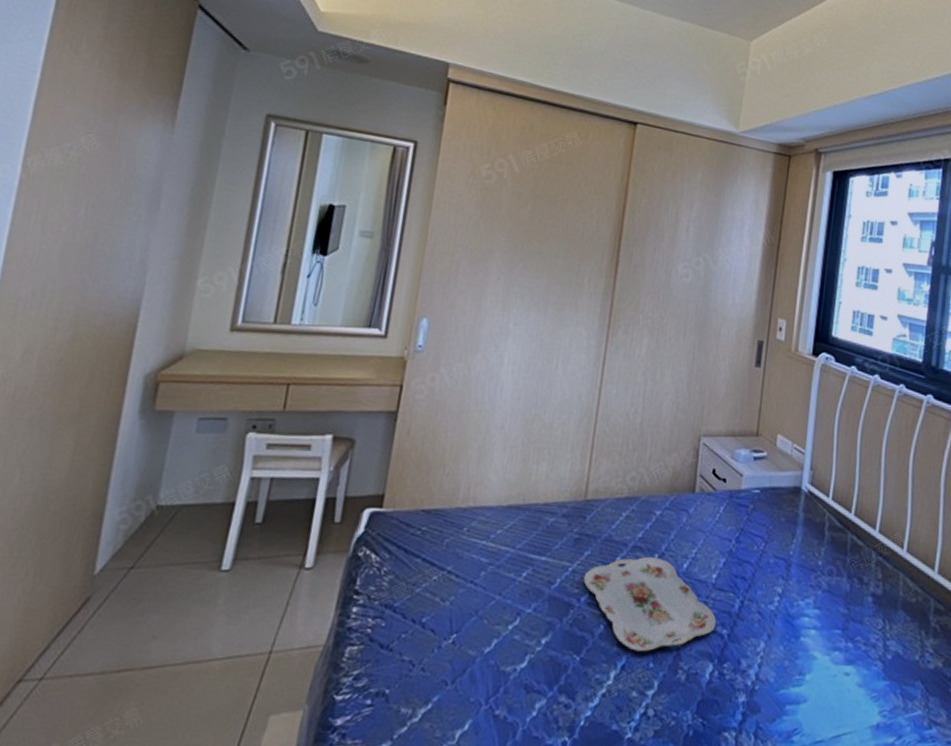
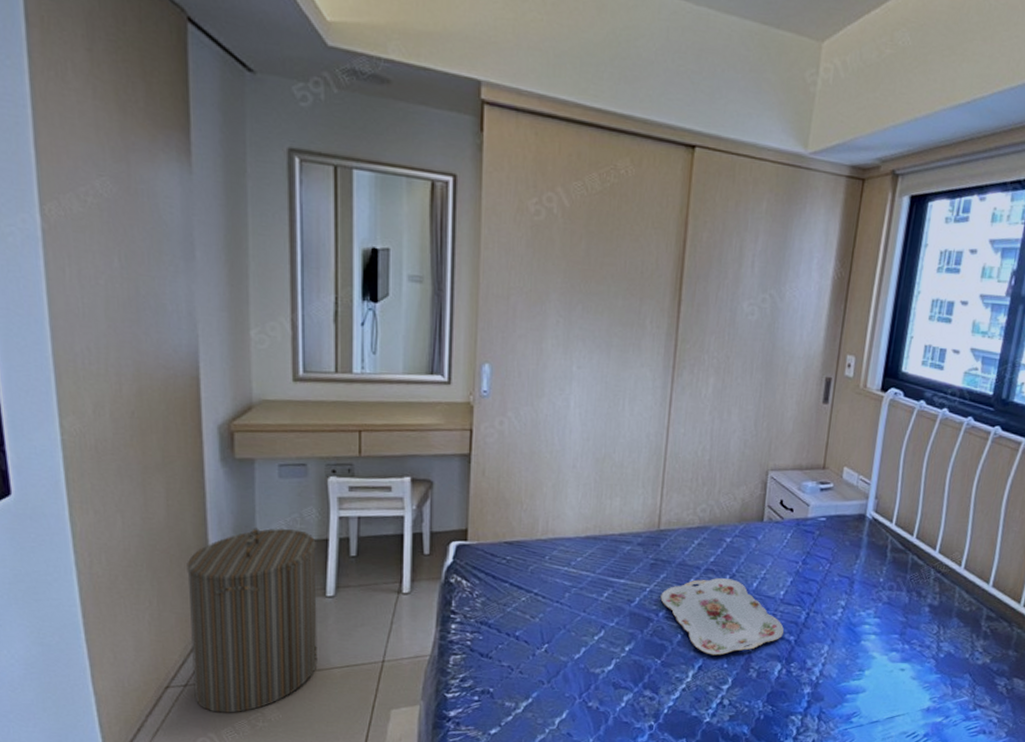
laundry hamper: none [48,488,222,717] -> present [187,528,318,713]

